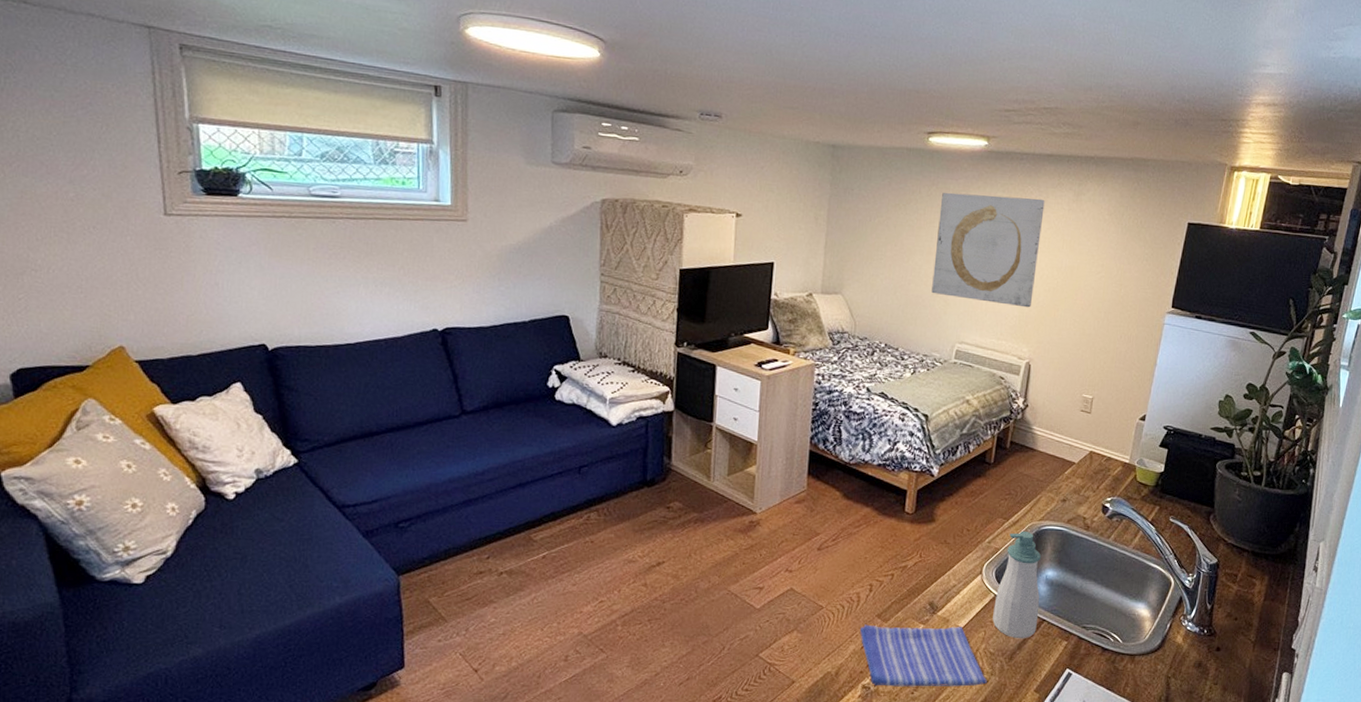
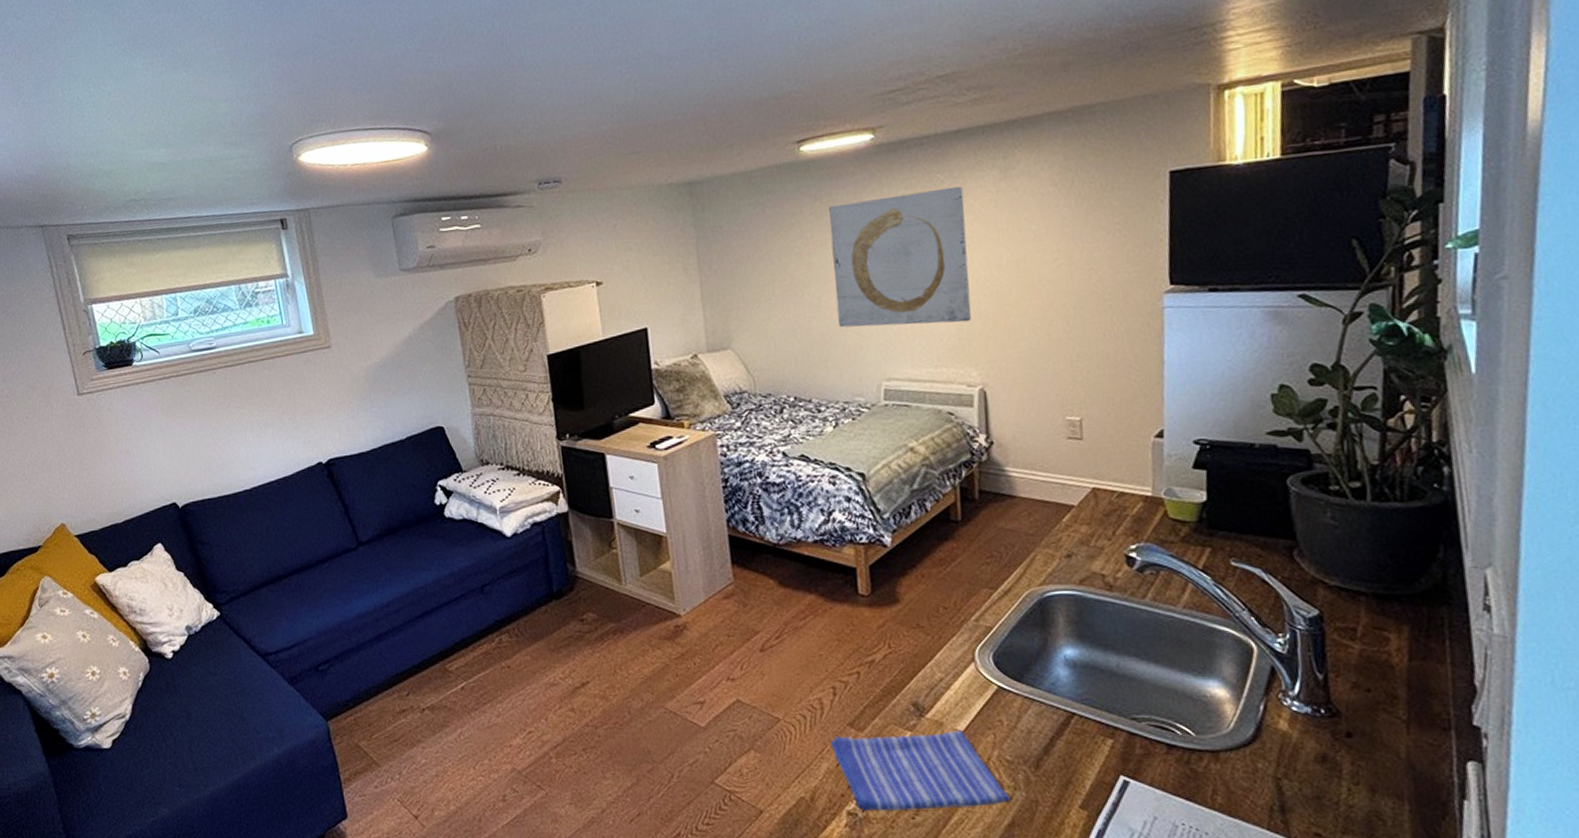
soap bottle: present [992,530,1041,639] -> none [999,600,1066,741]

